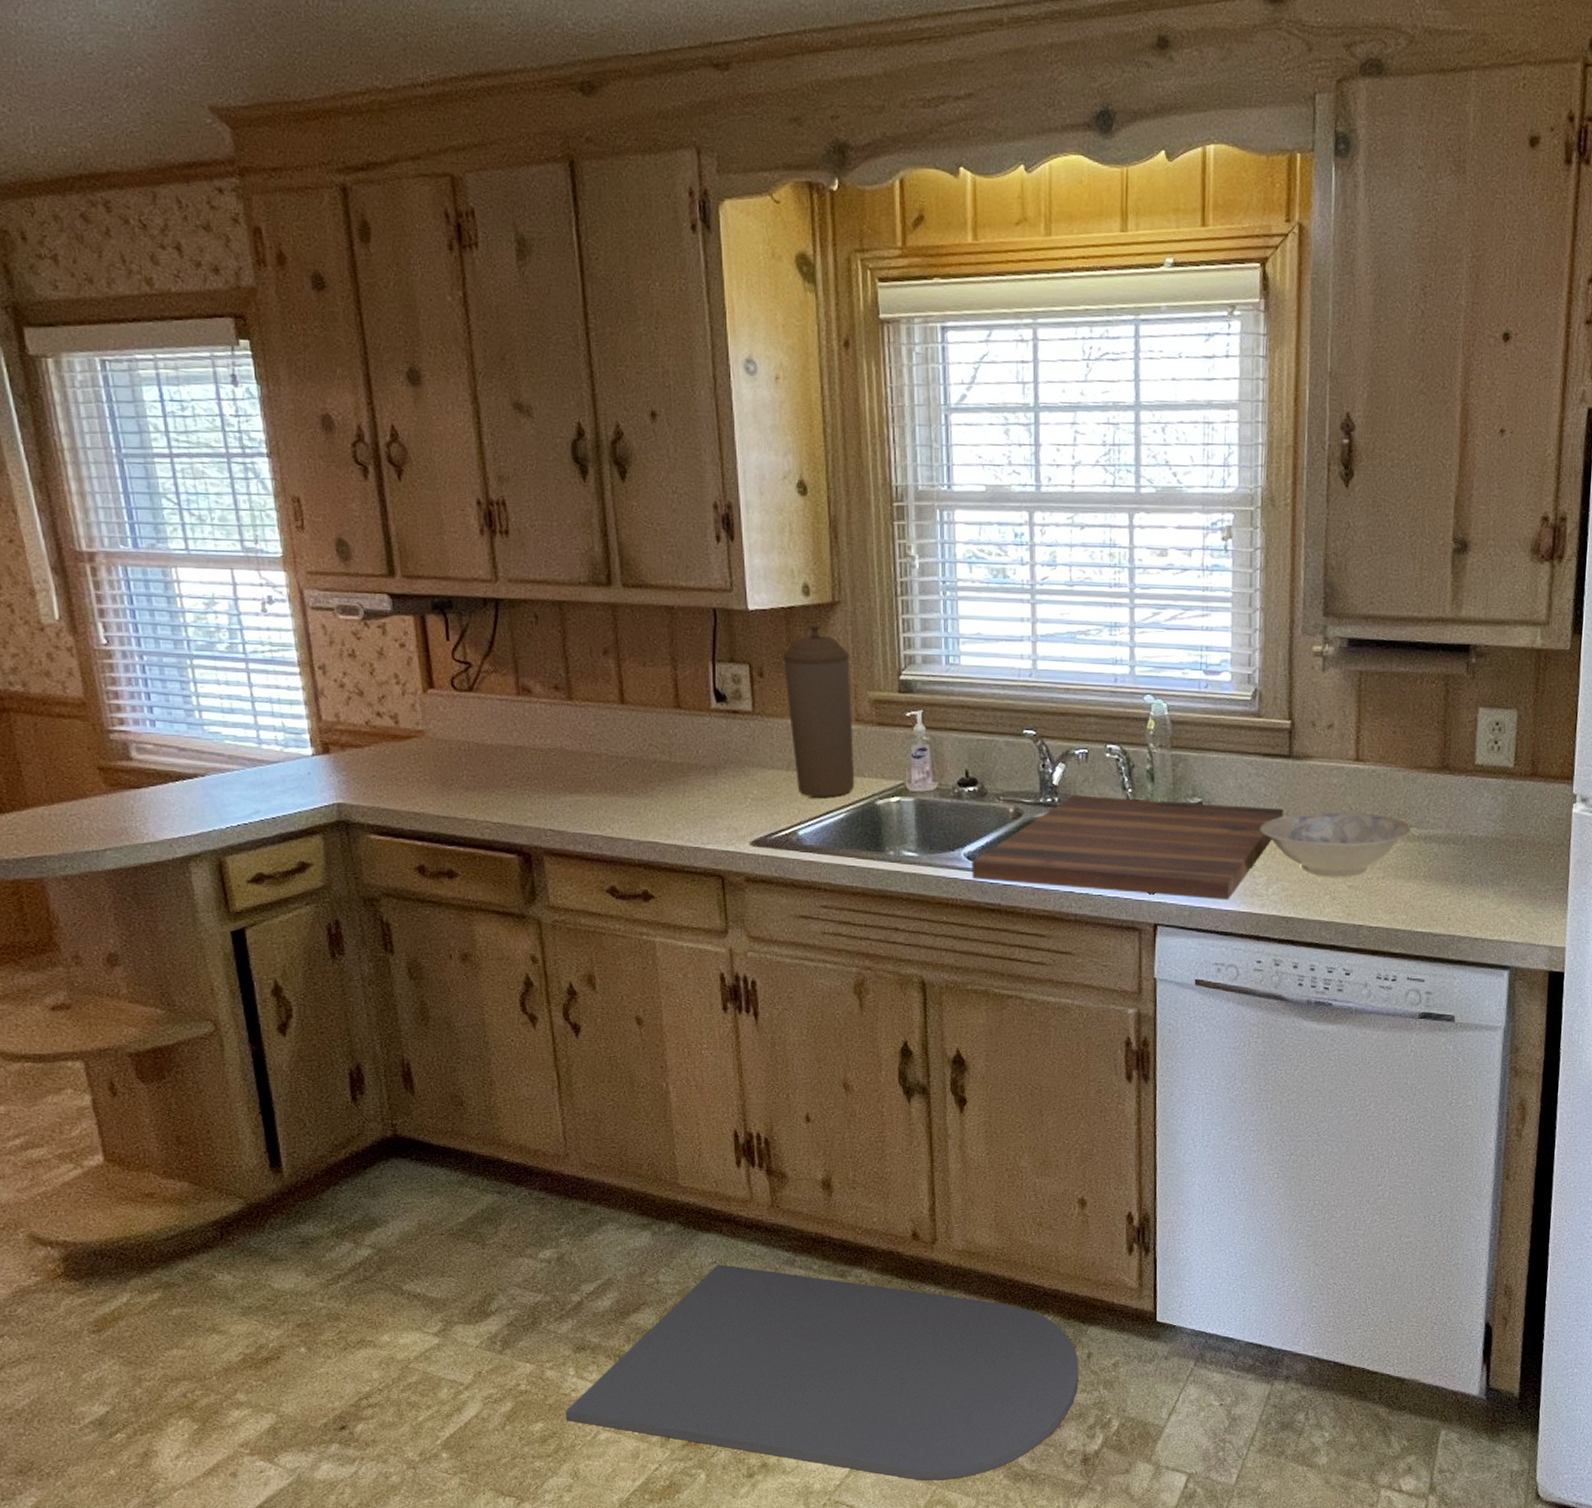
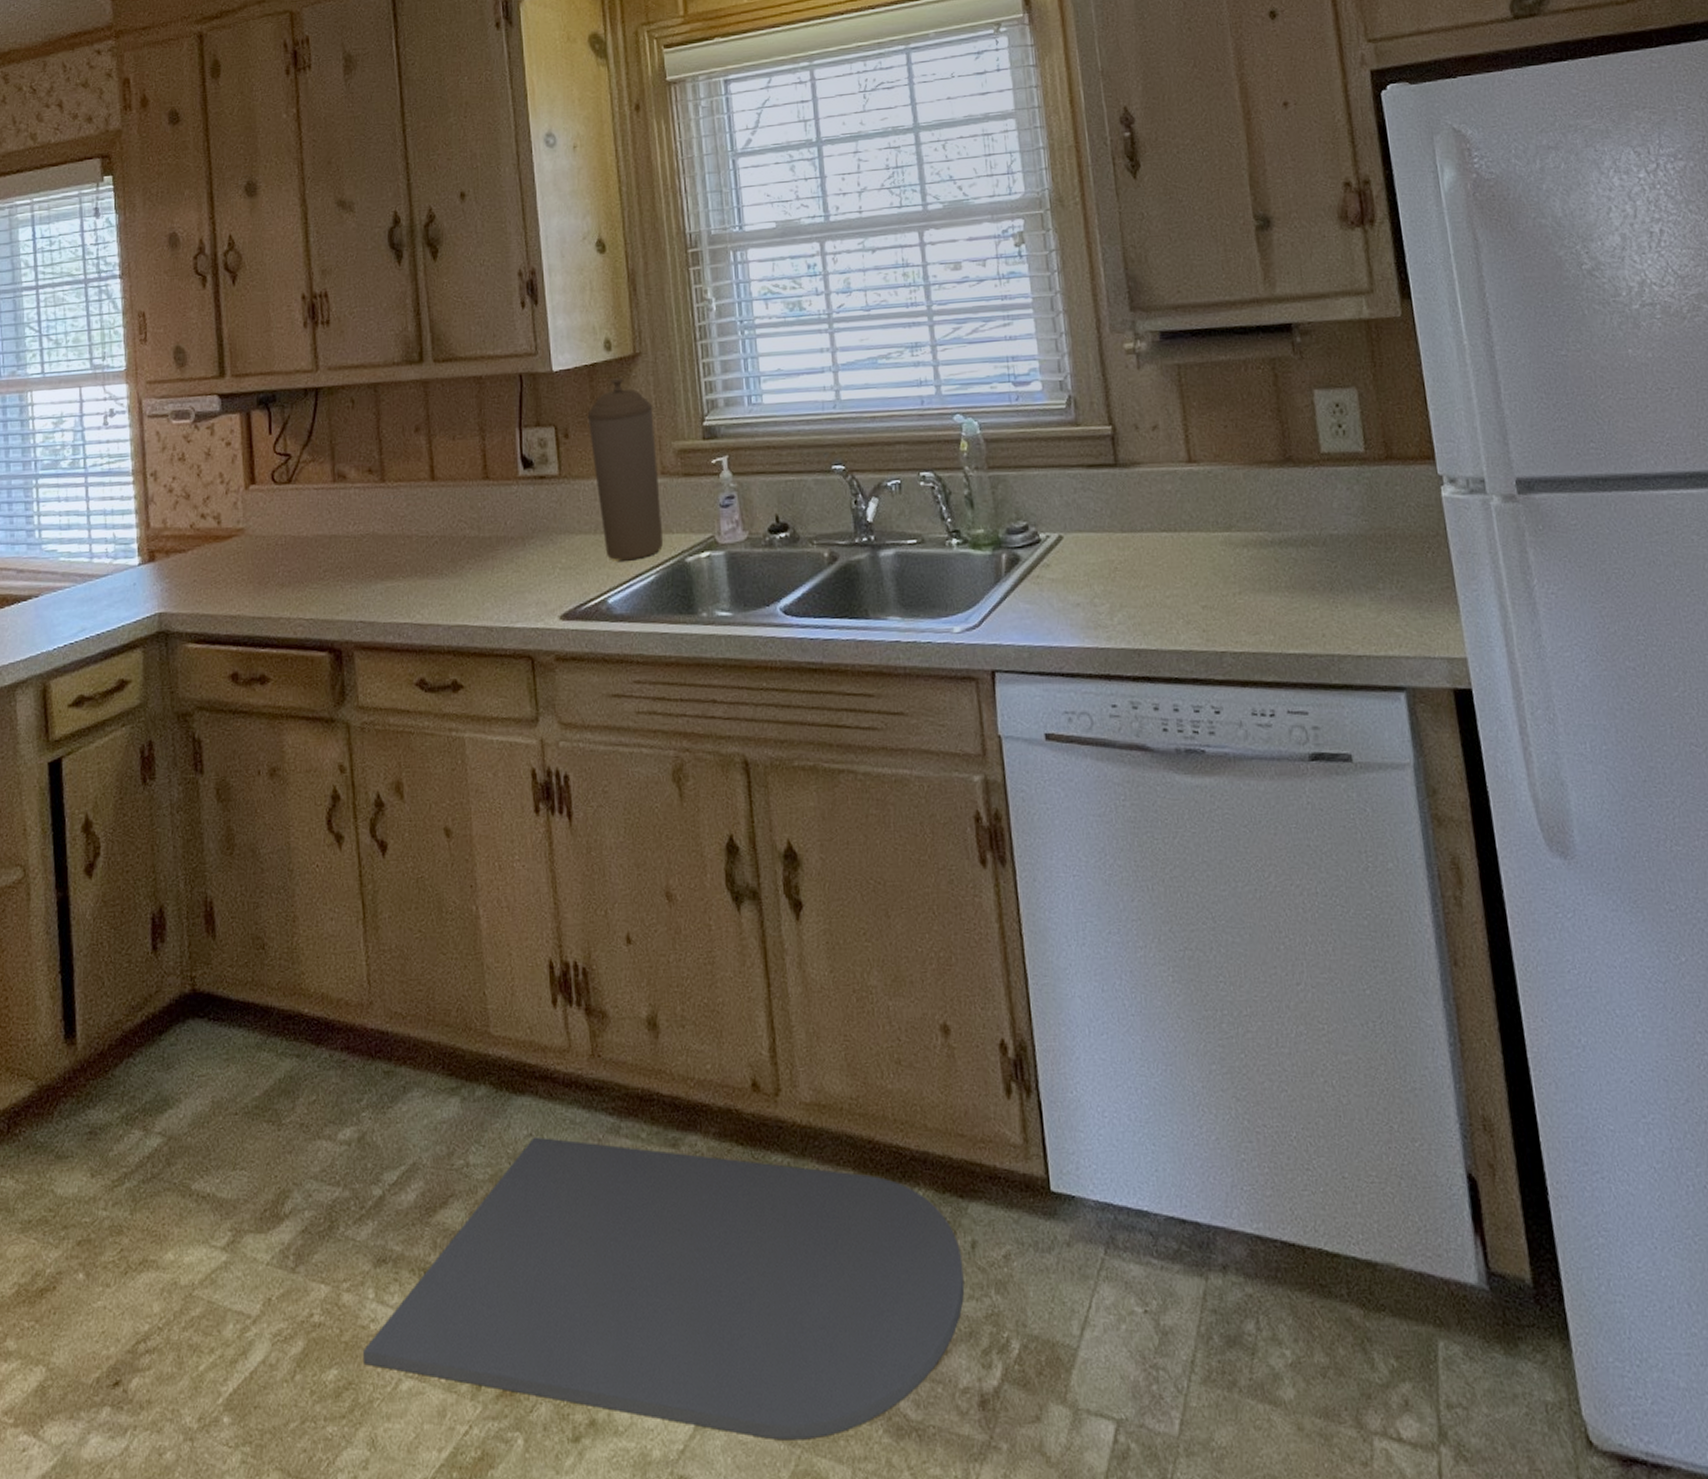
cutting board: present [972,795,1284,901] -> none [789,524,1119,637]
bowl: present [1259,811,1411,878] -> none [1094,520,1262,599]

